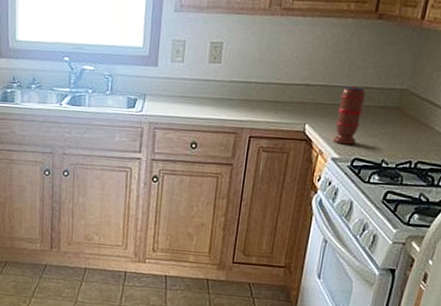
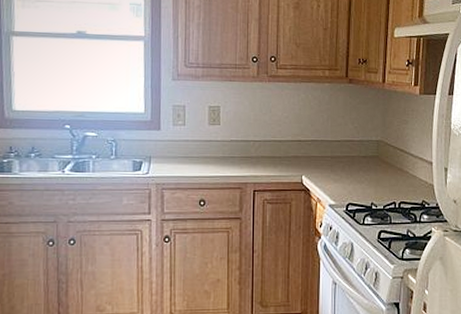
spice grinder: present [333,86,366,145] -> none [328,140,350,192]

